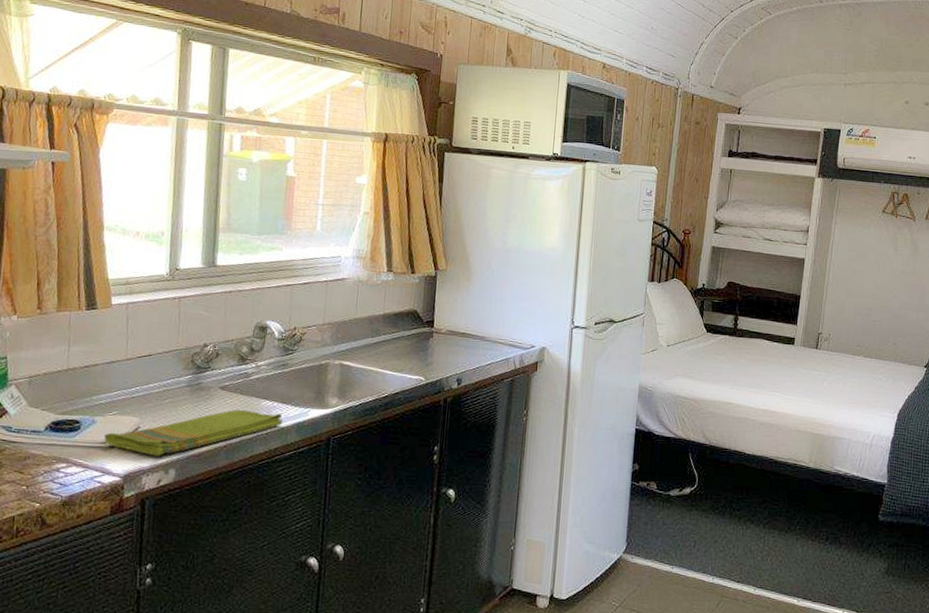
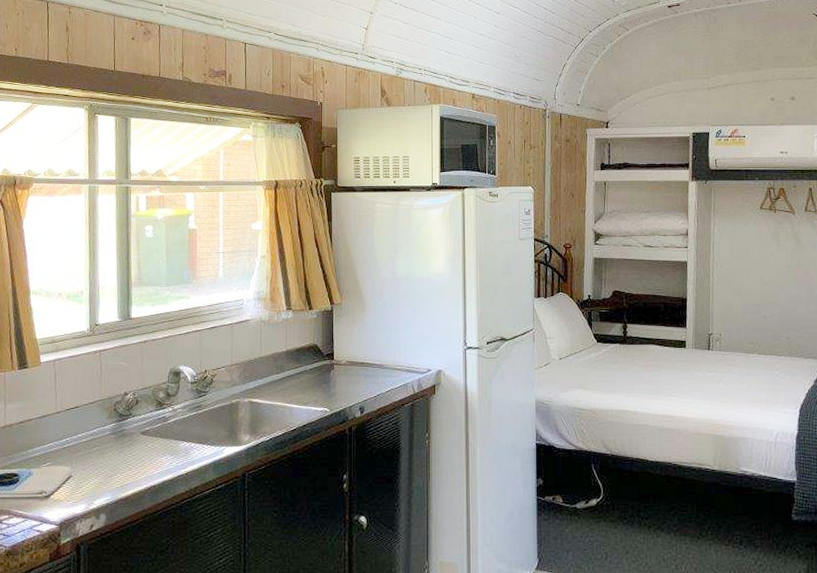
dish towel: present [104,409,282,456] -> none [40,452,200,503]

